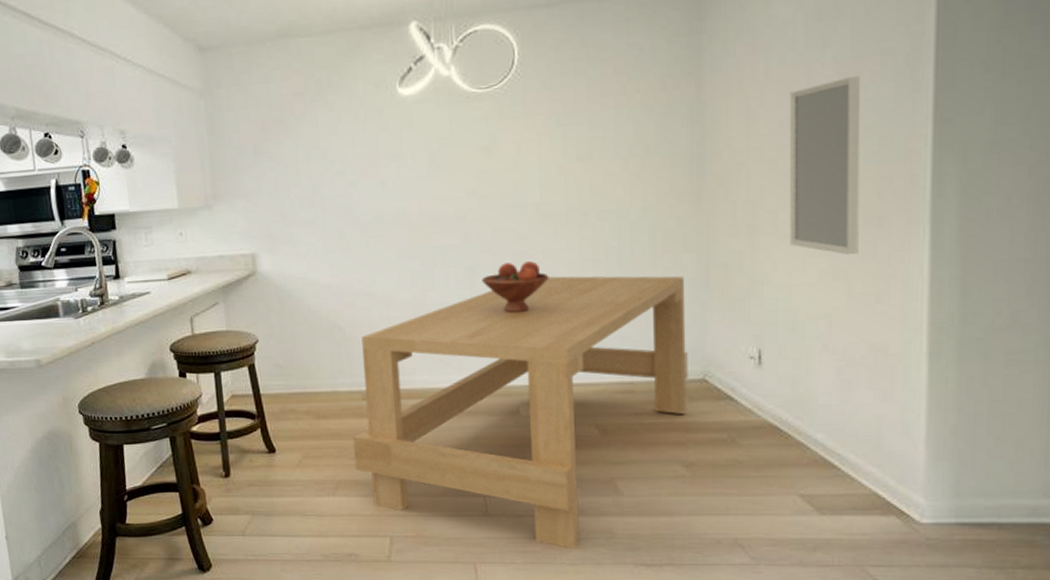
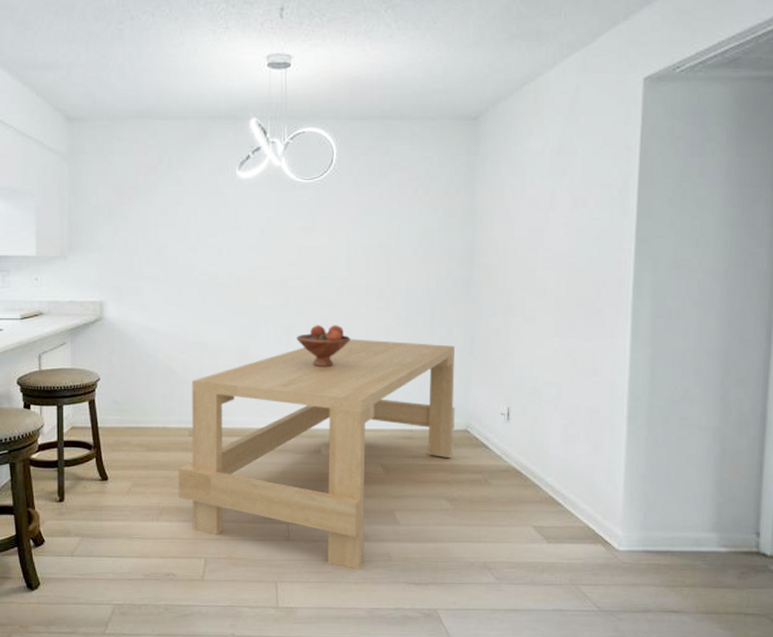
home mirror: present [789,75,861,254] -> none [533,200,587,336]

